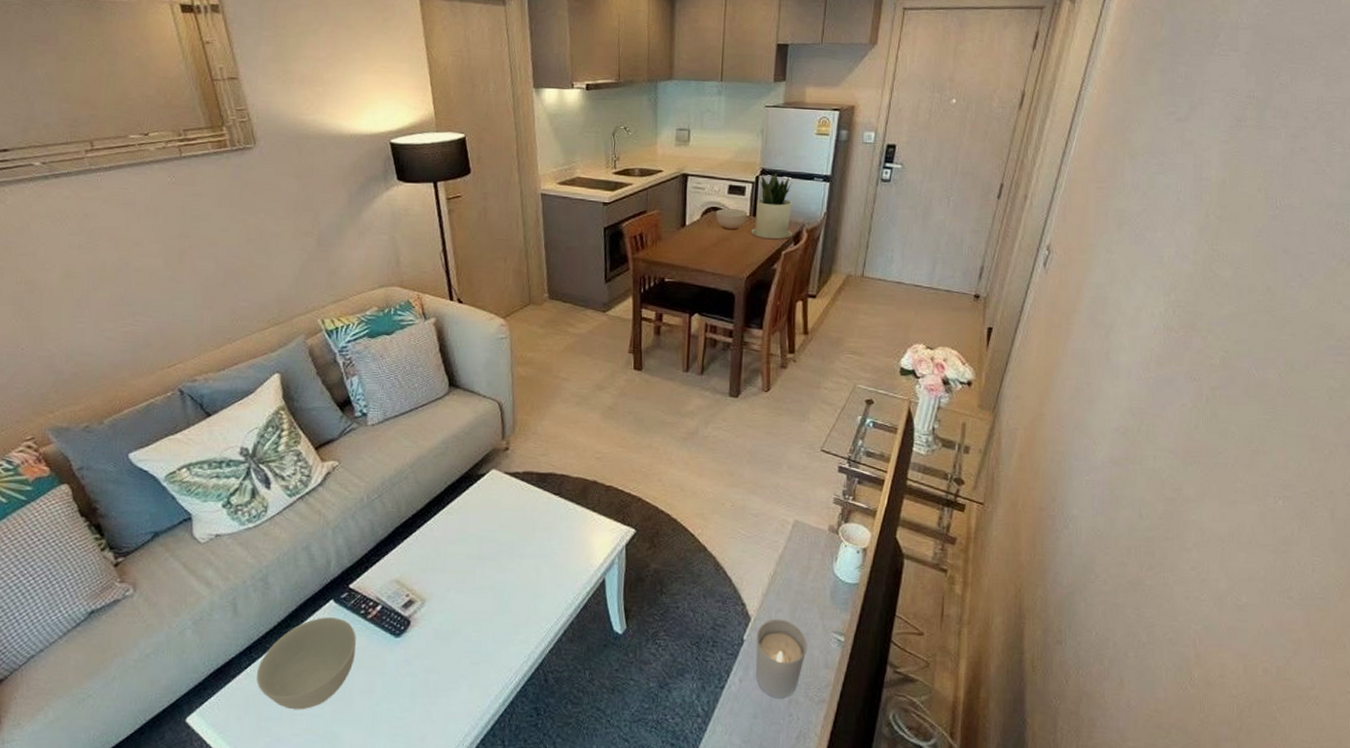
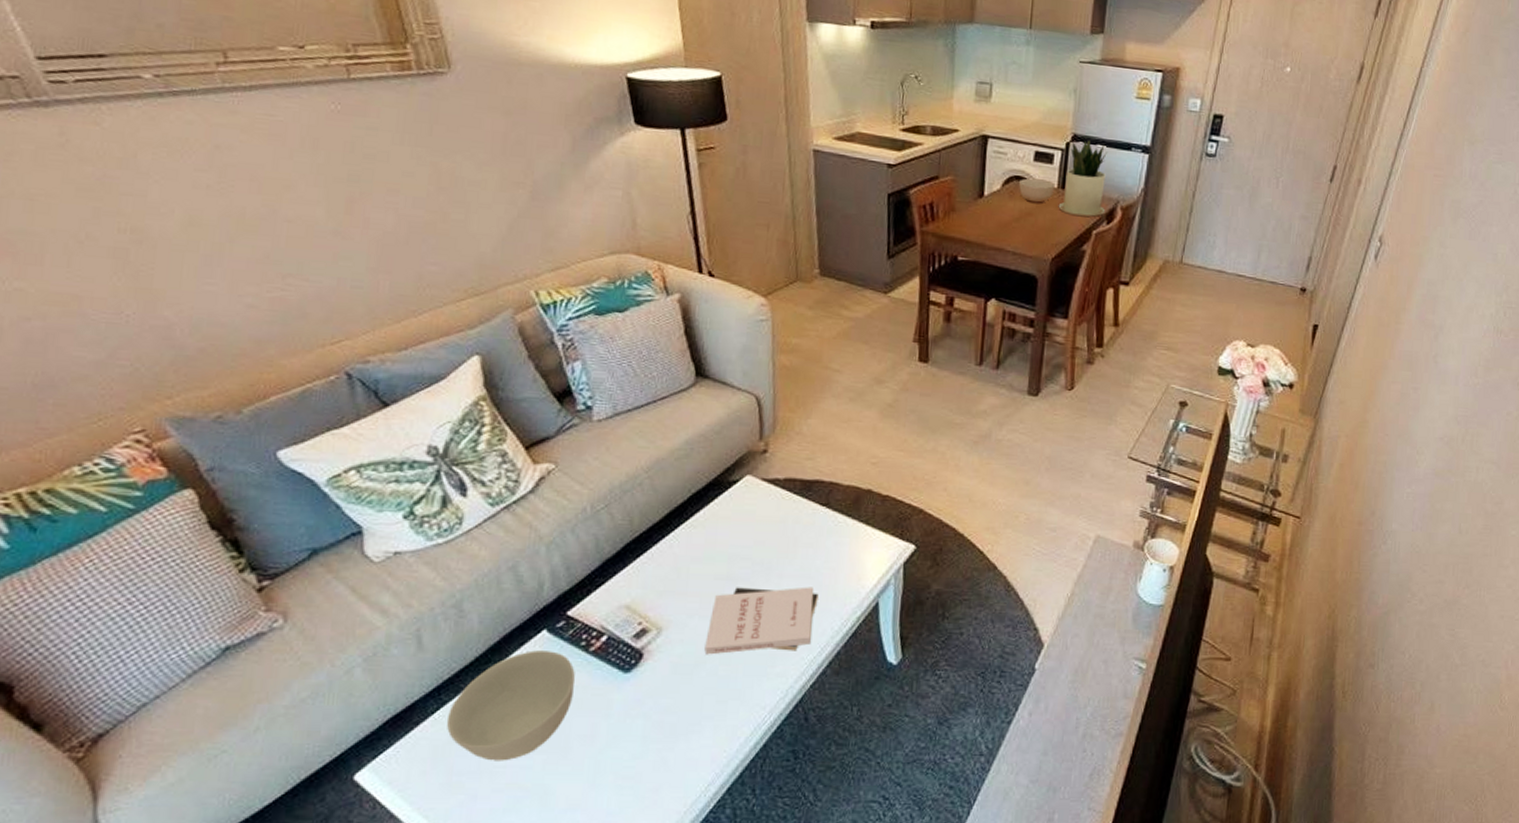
books: none [460,565,554,623] -> present [704,587,819,655]
candle holder: present [755,618,807,699] -> none [1047,645,1106,733]

